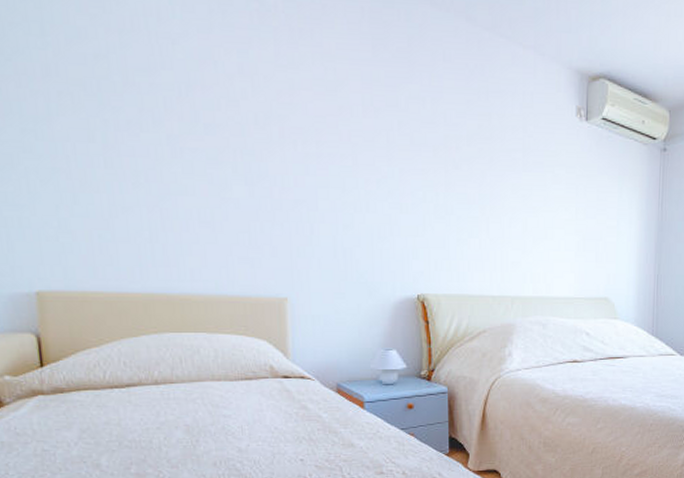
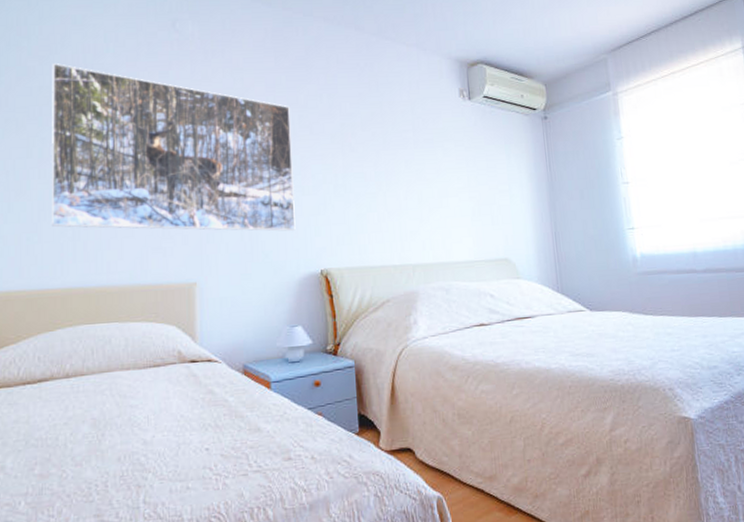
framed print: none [107,24,392,251] -> present [52,62,296,231]

